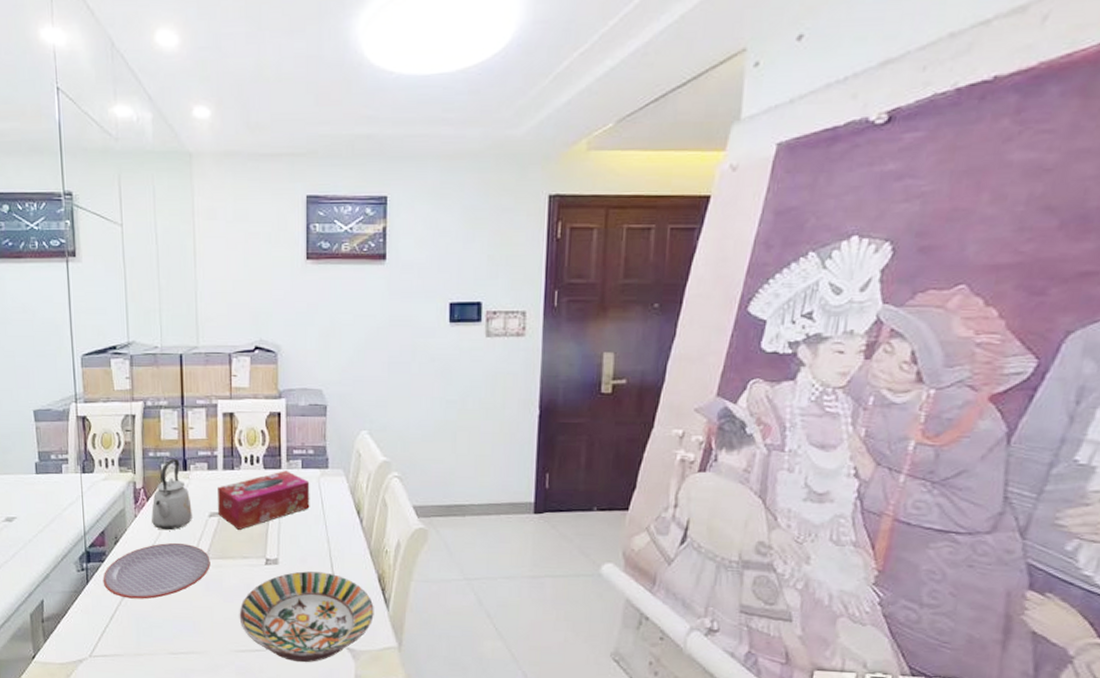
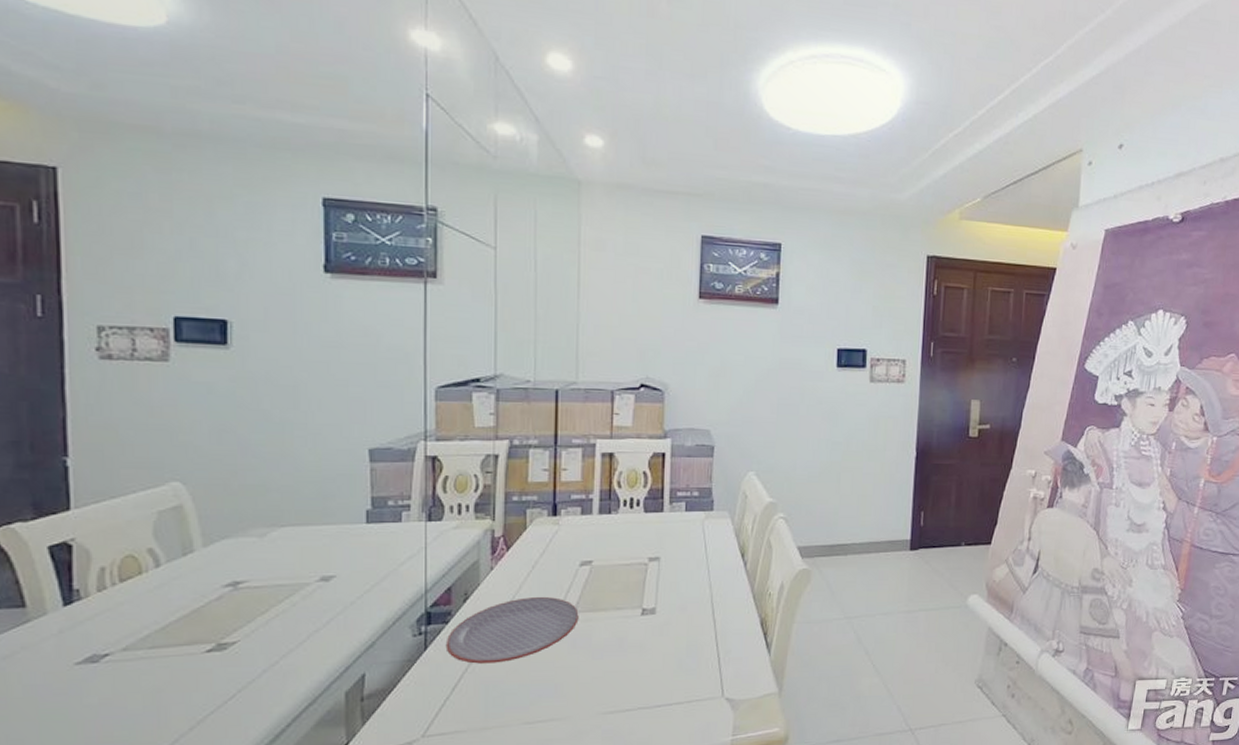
kettle: present [151,458,192,531] -> none [511,502,560,583]
tissue box: present [218,471,310,530] -> none [591,514,694,579]
serving bowl: present [239,571,374,663] -> none [609,620,756,719]

